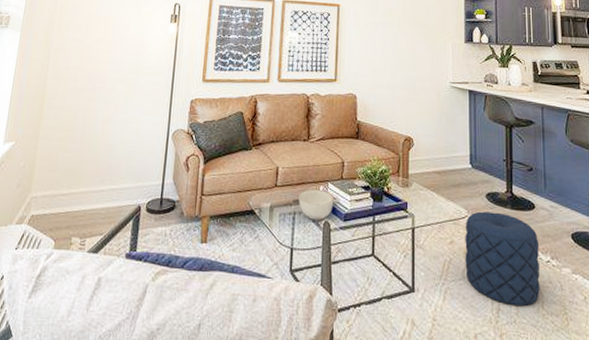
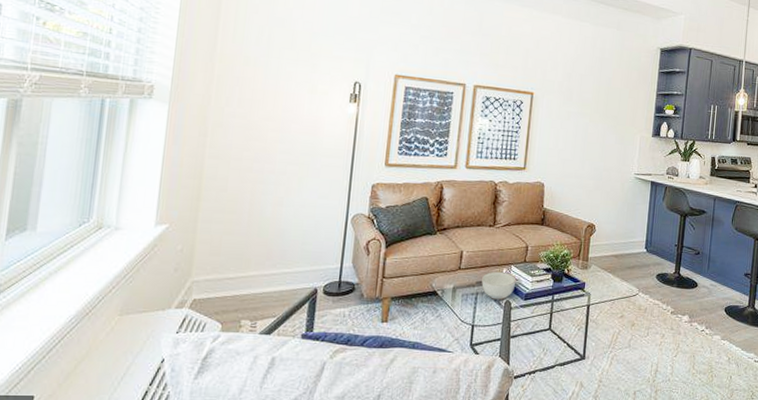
pouf: present [465,211,540,307] -> none [632,290,697,368]

